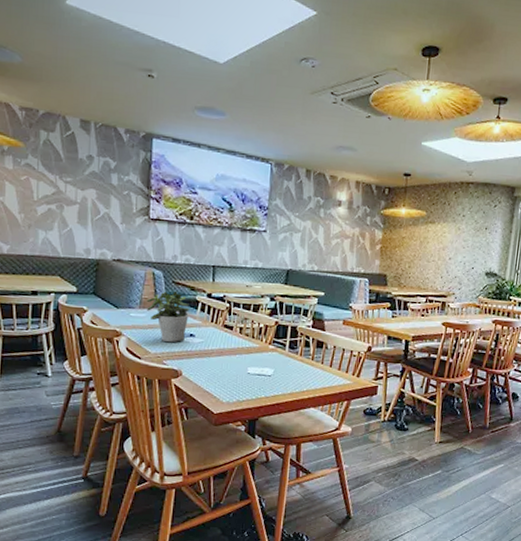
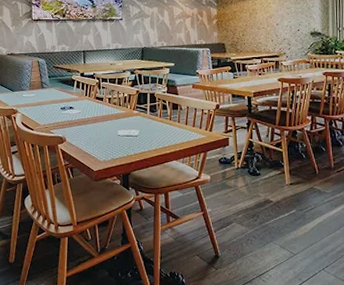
potted plant: present [146,291,190,343] -> none [34,73,68,115]

